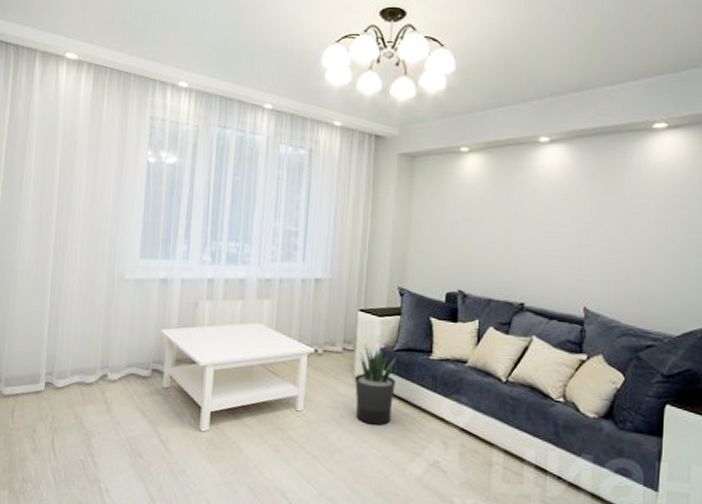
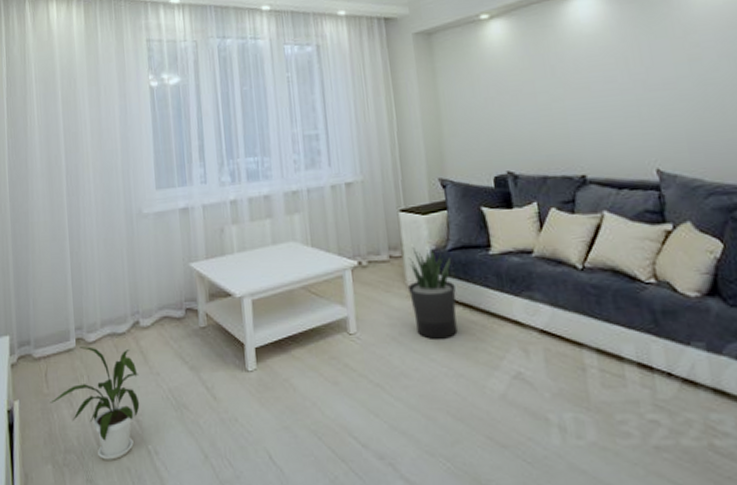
house plant: none [13,390,101,493] -> present [50,346,140,460]

